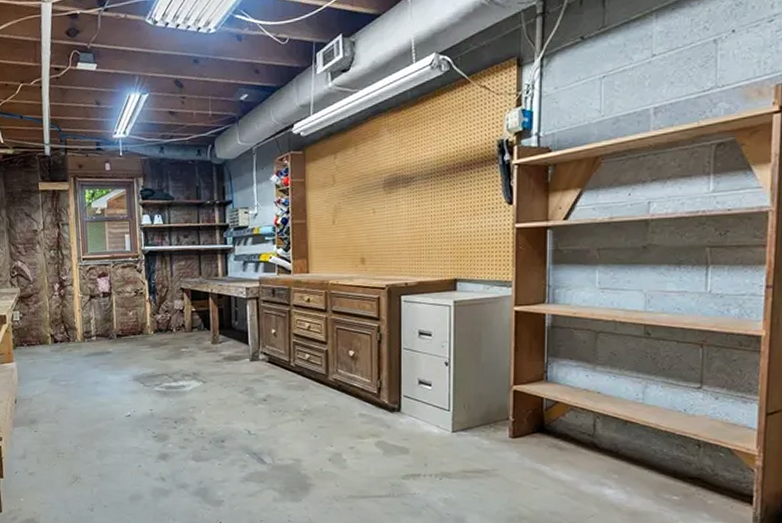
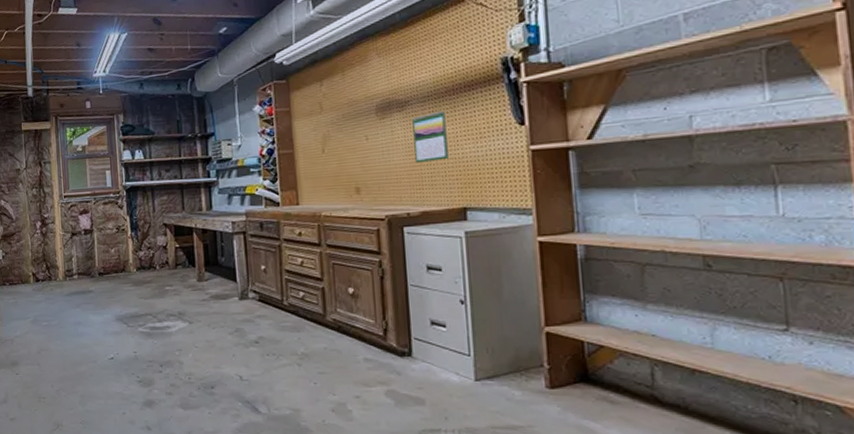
calendar: none [416,187,446,237] -> present [412,110,450,164]

